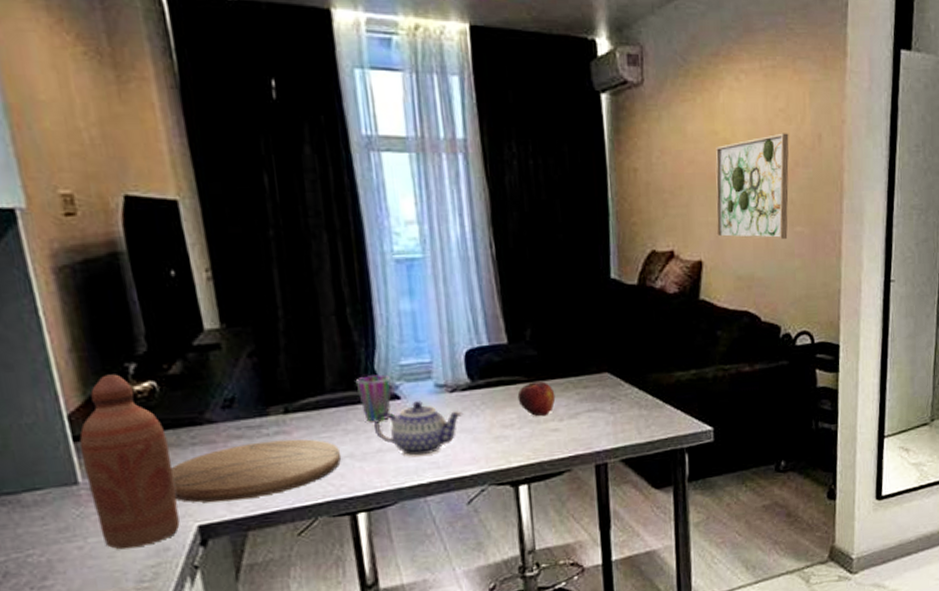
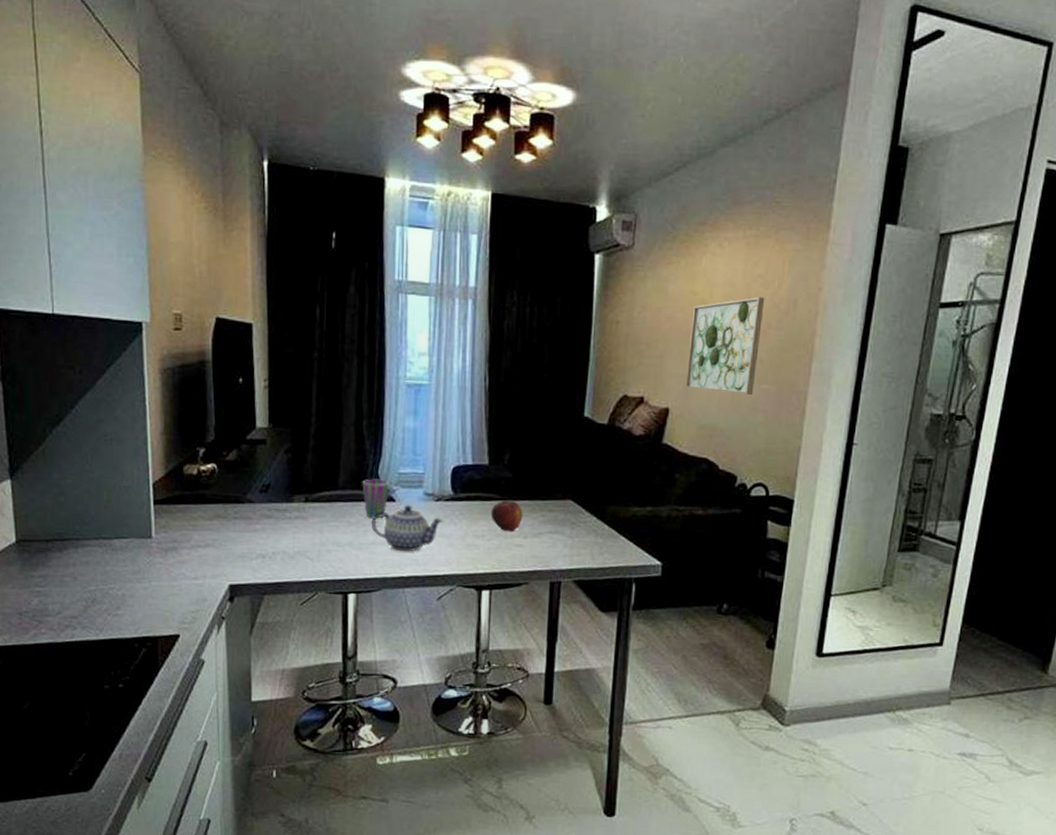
bottle: present [79,374,180,550] -> none [158,455,218,595]
cutting board: present [171,439,341,503] -> none [216,523,342,569]

